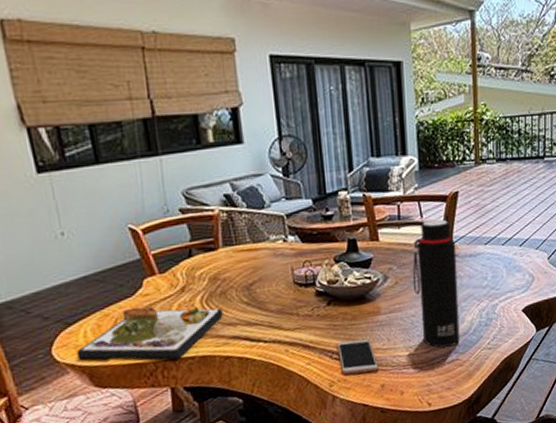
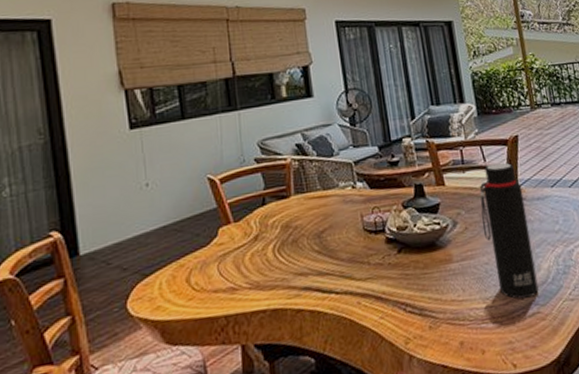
dinner plate: present [76,307,223,360] -> none [150,256,295,314]
smartphone: present [338,338,379,375] -> none [411,289,456,331]

